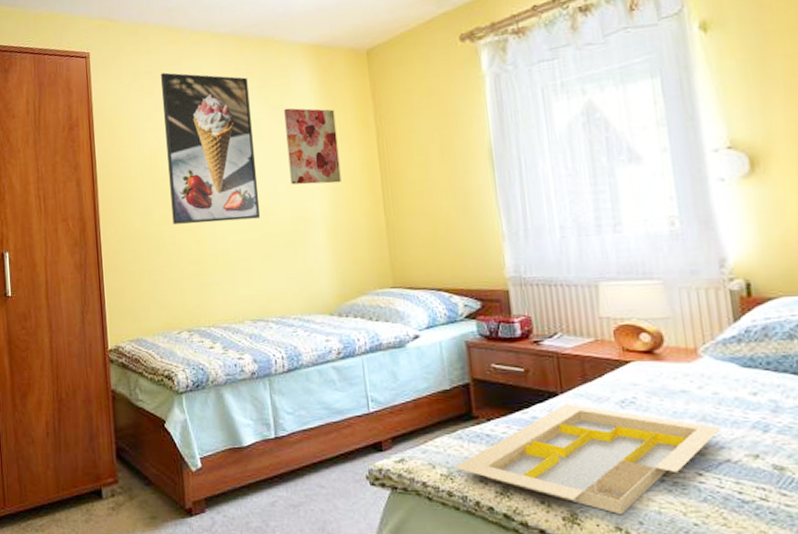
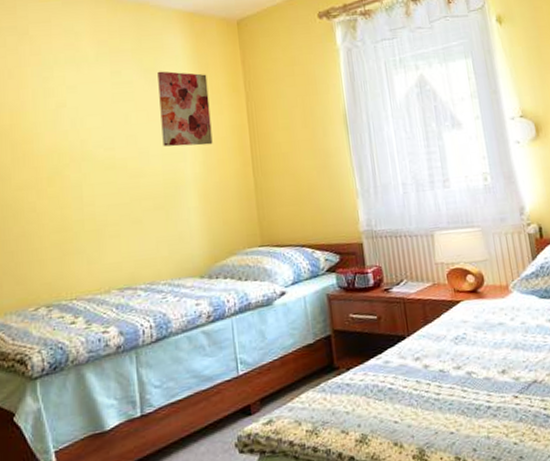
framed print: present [161,72,261,224] -> none [27,29,131,190]
serving tray: present [454,403,722,515] -> none [319,345,529,446]

